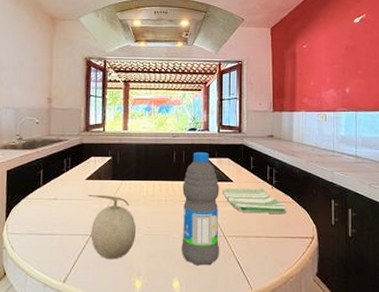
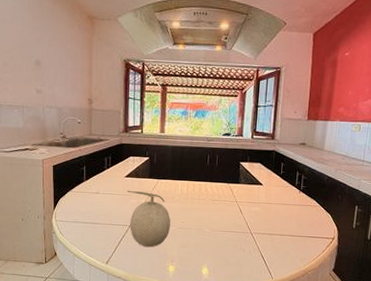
water bottle: present [182,152,220,266] -> none [211,156,250,257]
dish towel: present [222,188,287,213] -> none [251,191,312,216]

